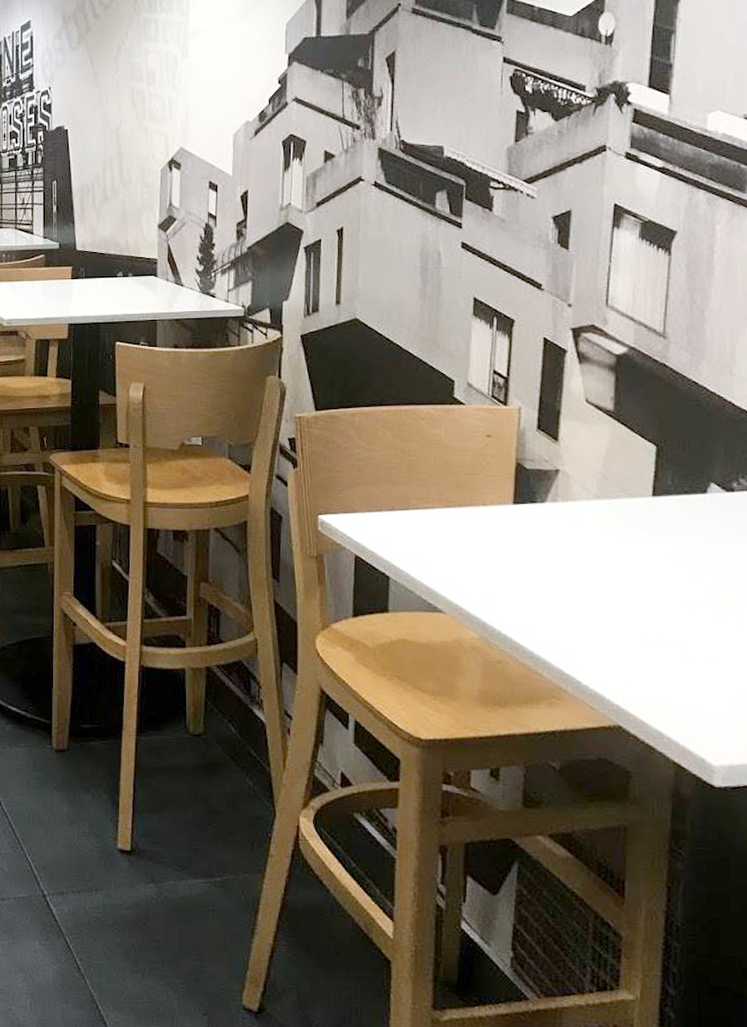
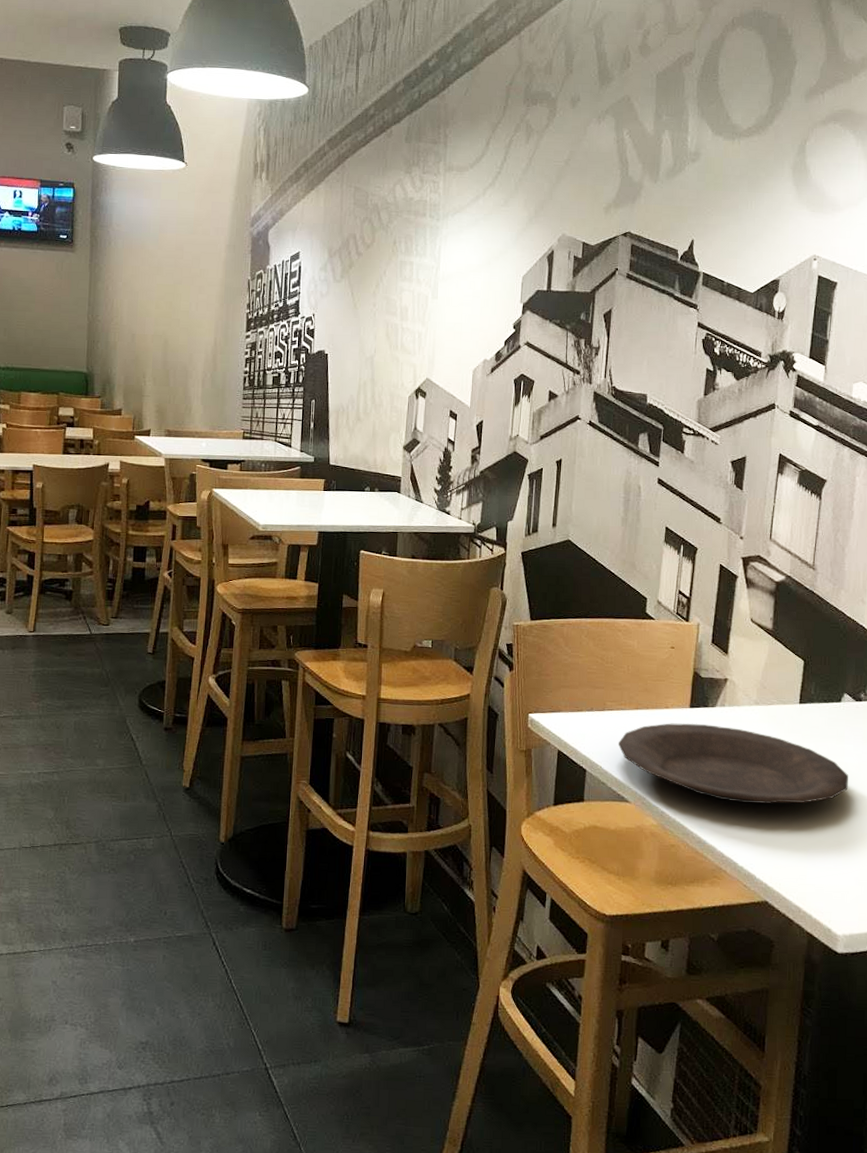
plate: none [426,521,720,614] -> present [617,723,848,804]

